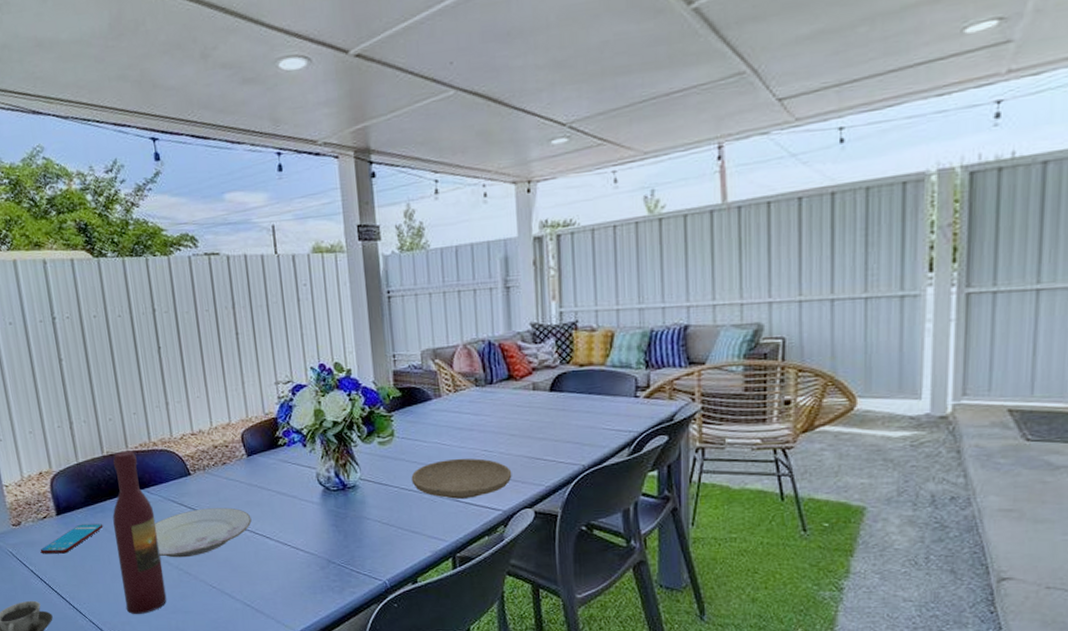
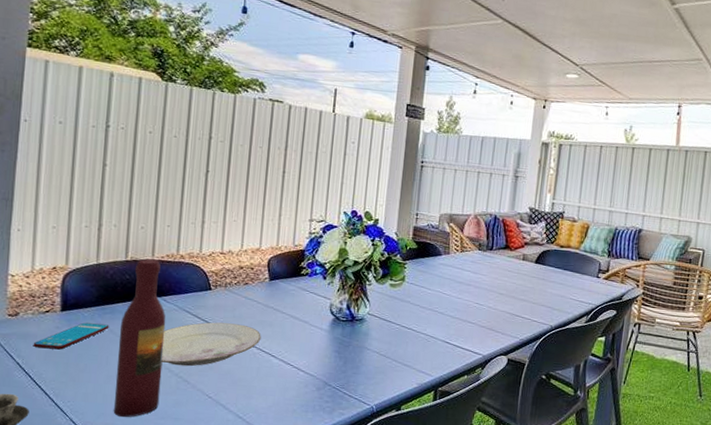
plate: present [411,458,512,499] -> none [412,307,496,342]

